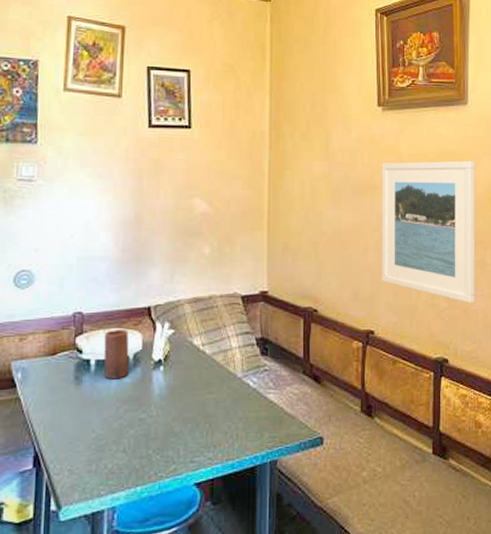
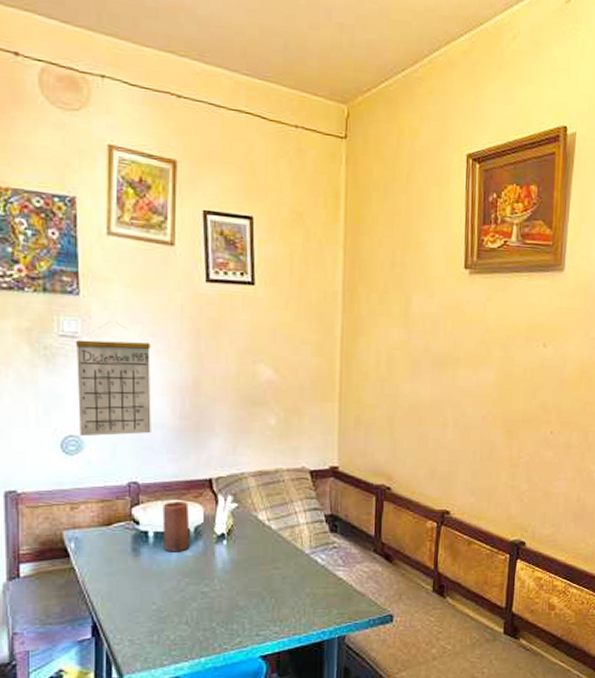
calendar: none [31,166,98,271] -> present [75,322,151,437]
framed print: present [381,160,476,303] -> none [460,333,568,486]

